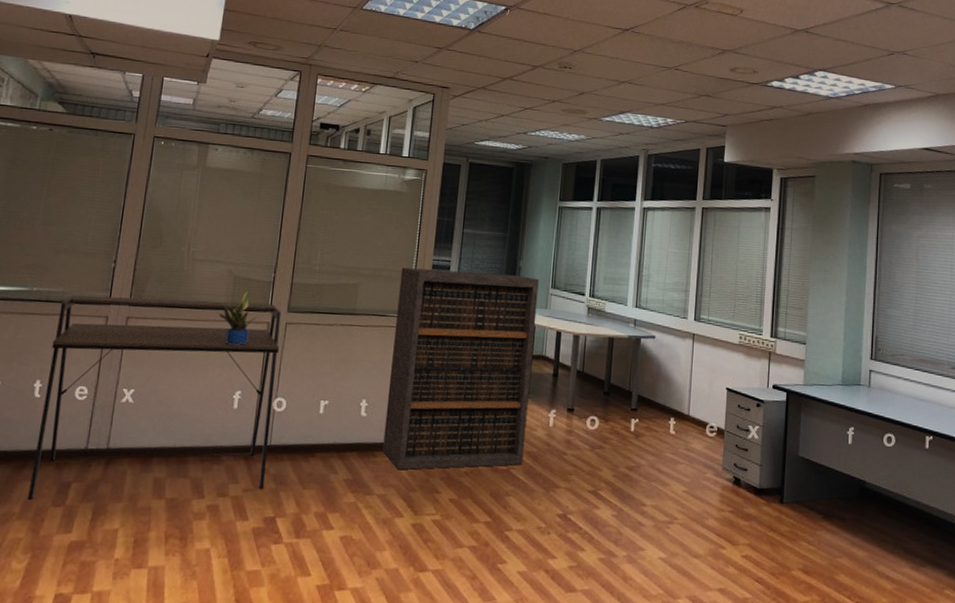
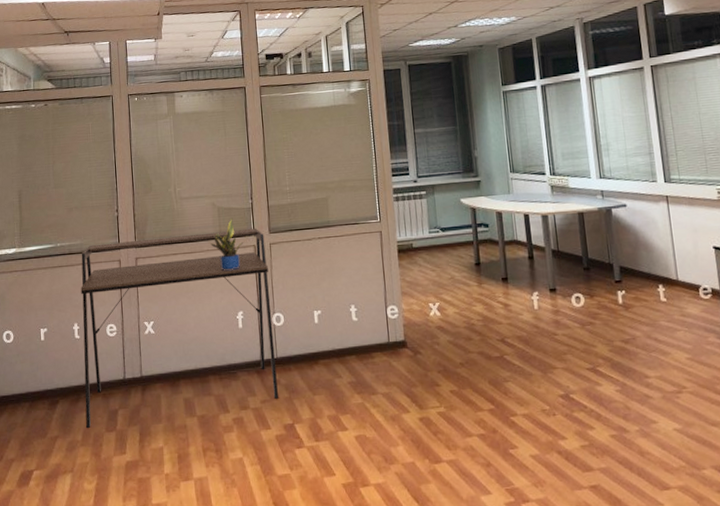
bookshelf: present [382,267,539,470] -> none [363,165,515,368]

